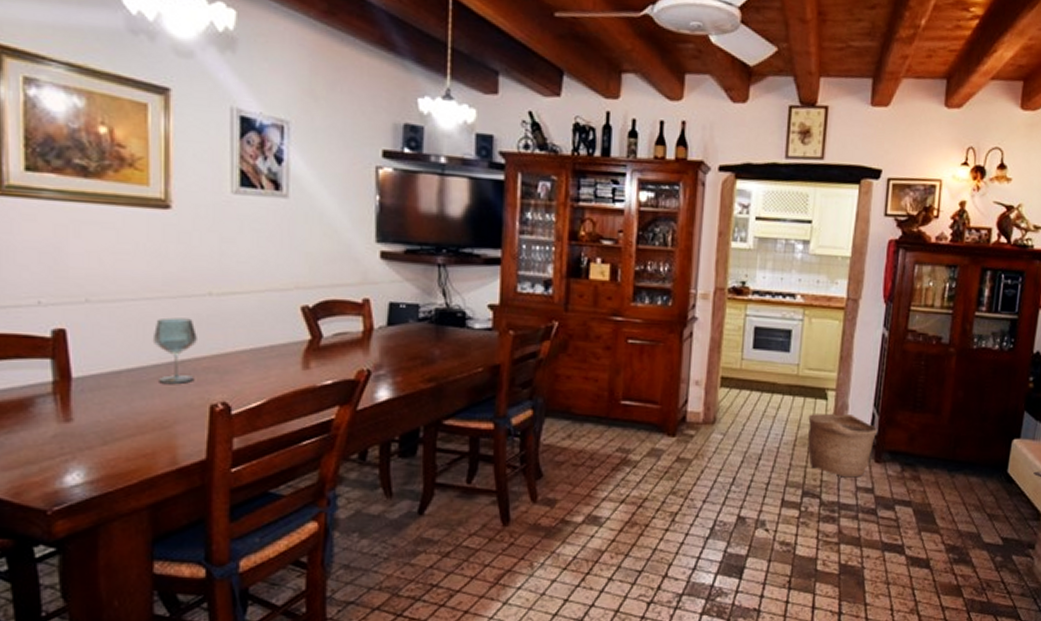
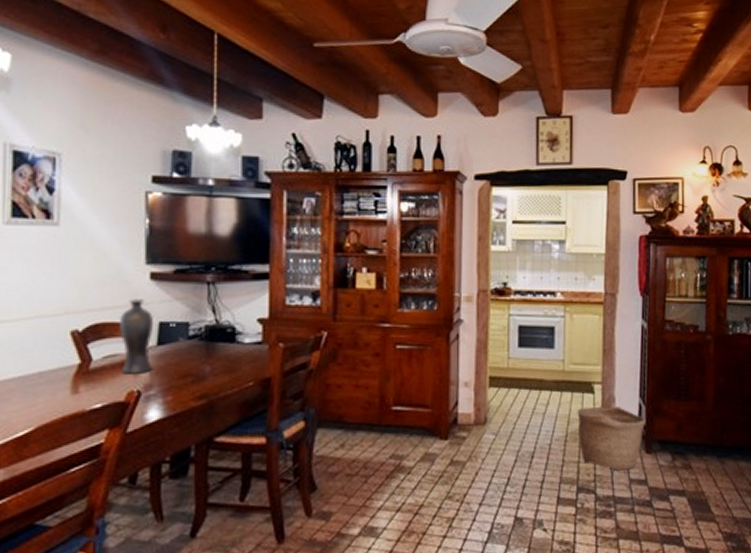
vase: none [348,278,383,353] -> present [118,299,153,374]

